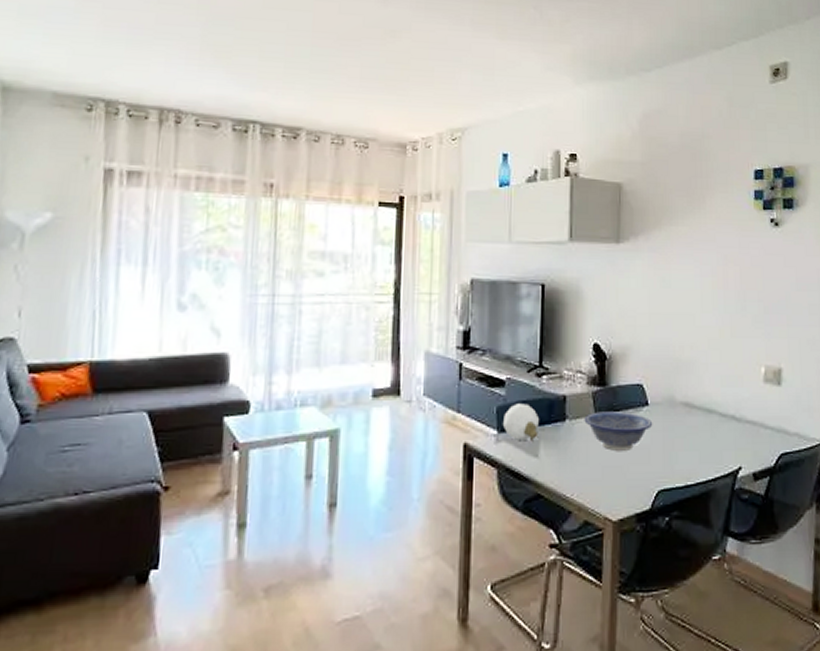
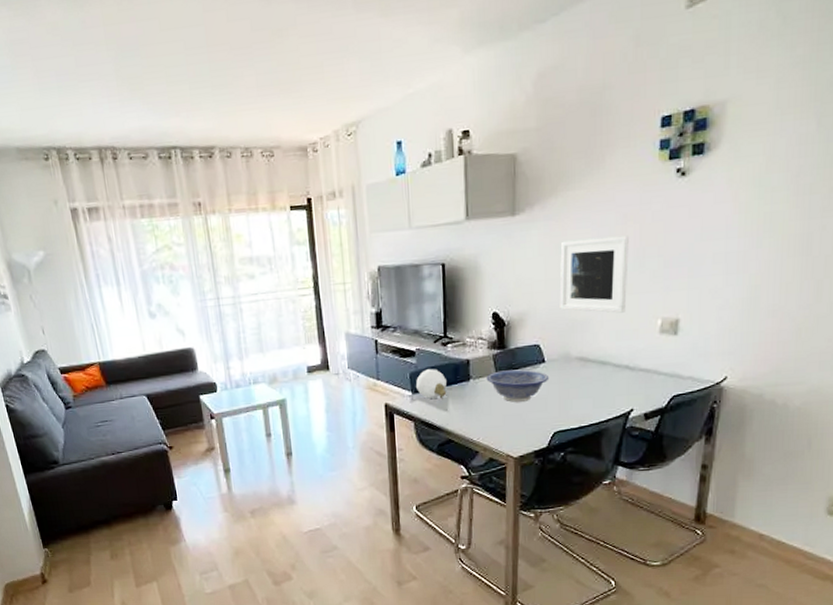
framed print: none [663,275,731,357] -> present [559,235,629,313]

